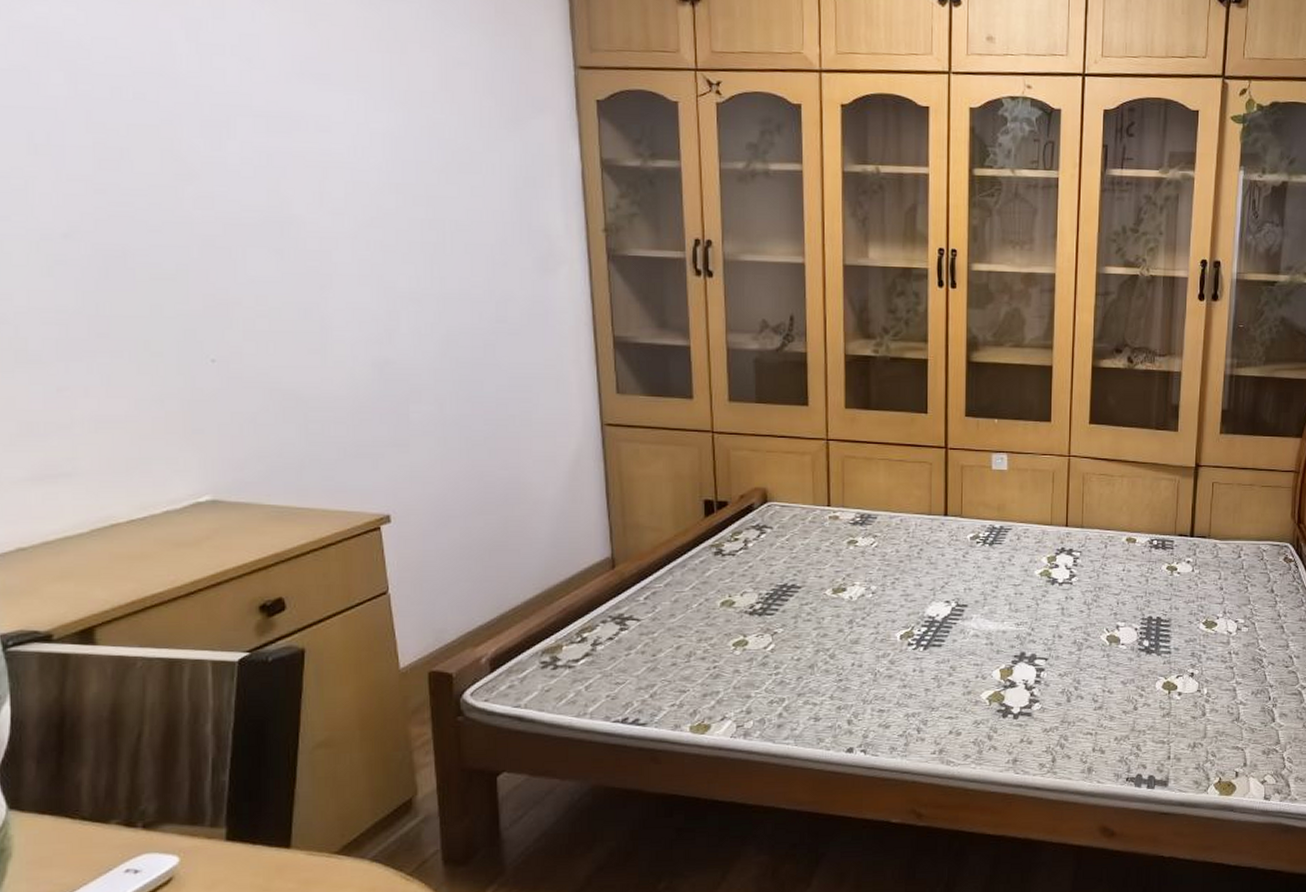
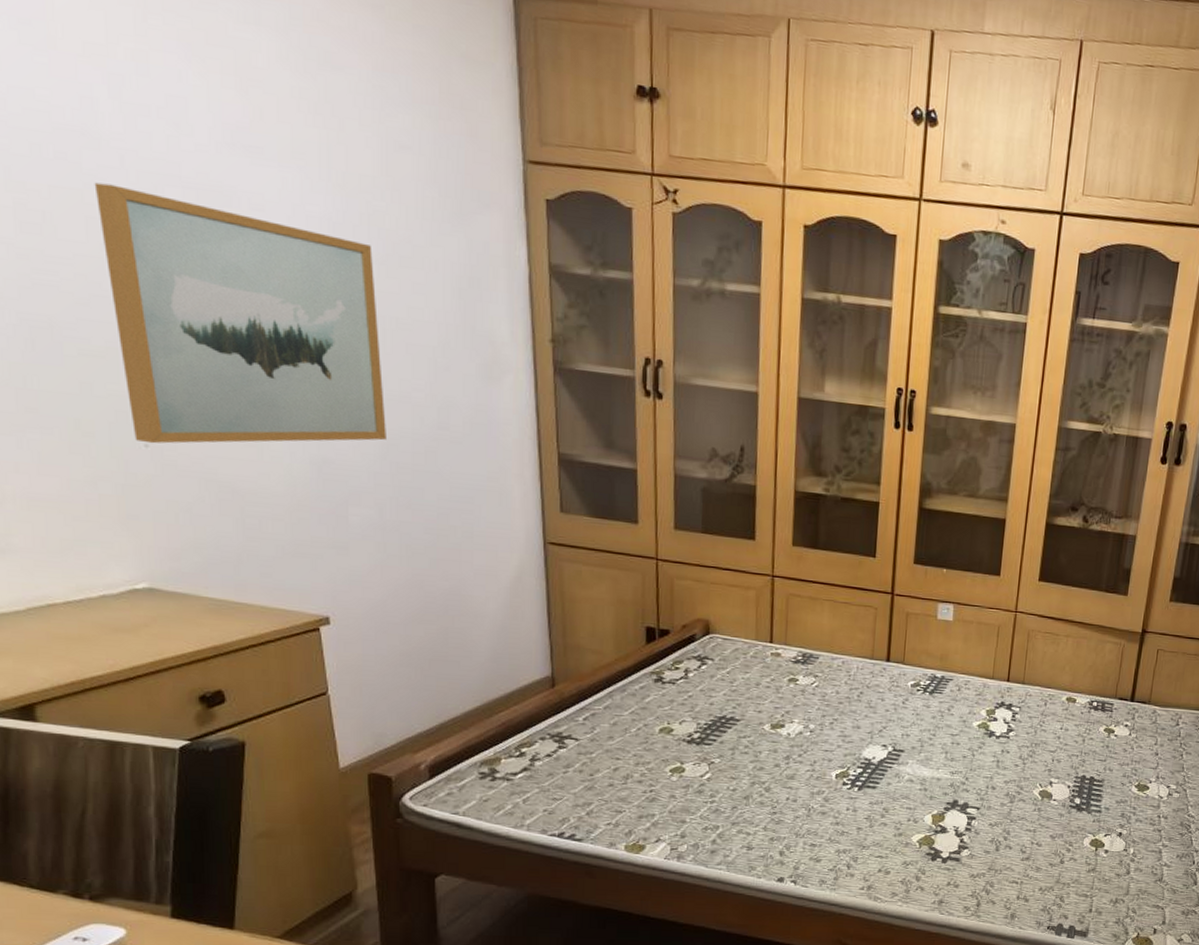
wall art: none [170,118,446,359] -> present [94,182,386,444]

